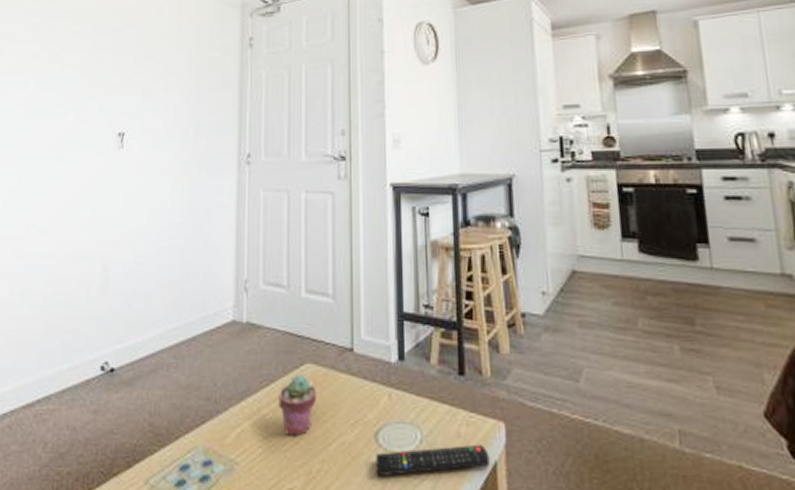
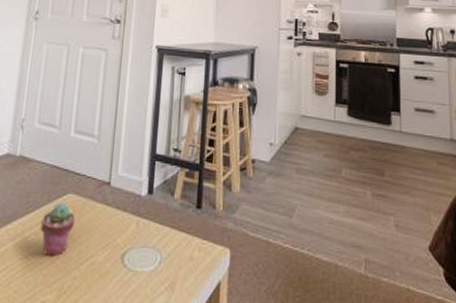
remote control: present [376,444,490,476] -> none [119,266,215,292]

